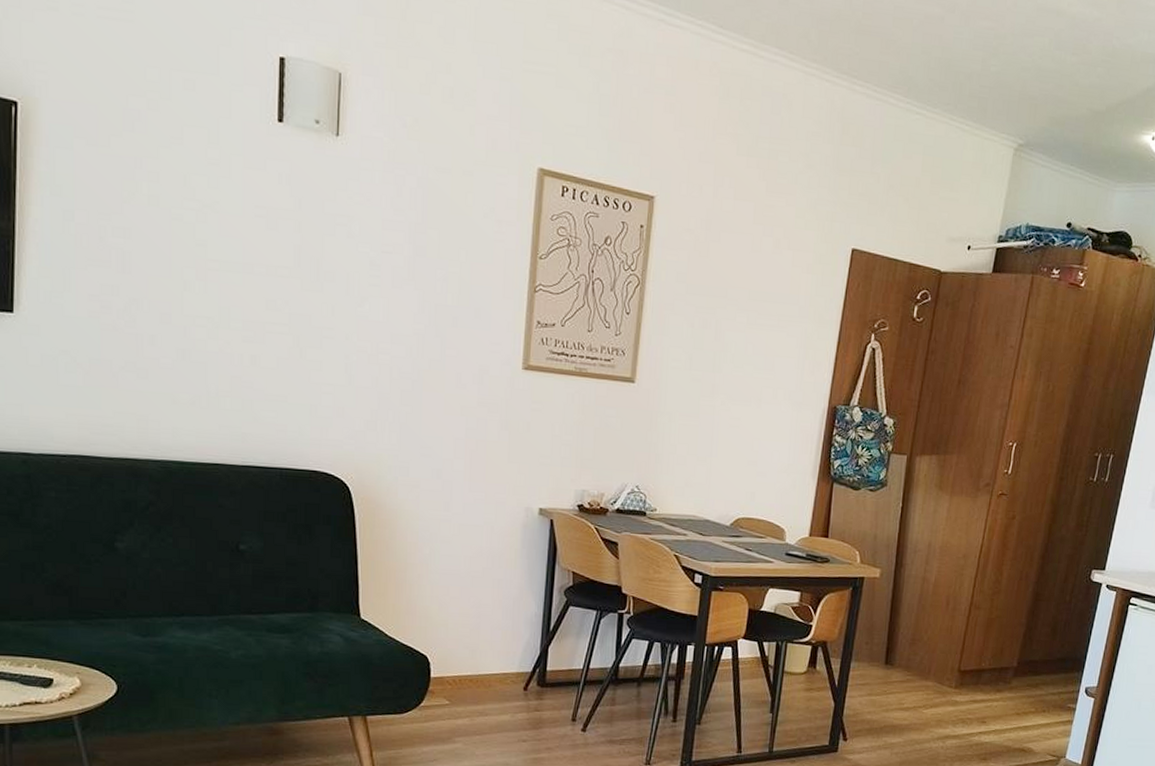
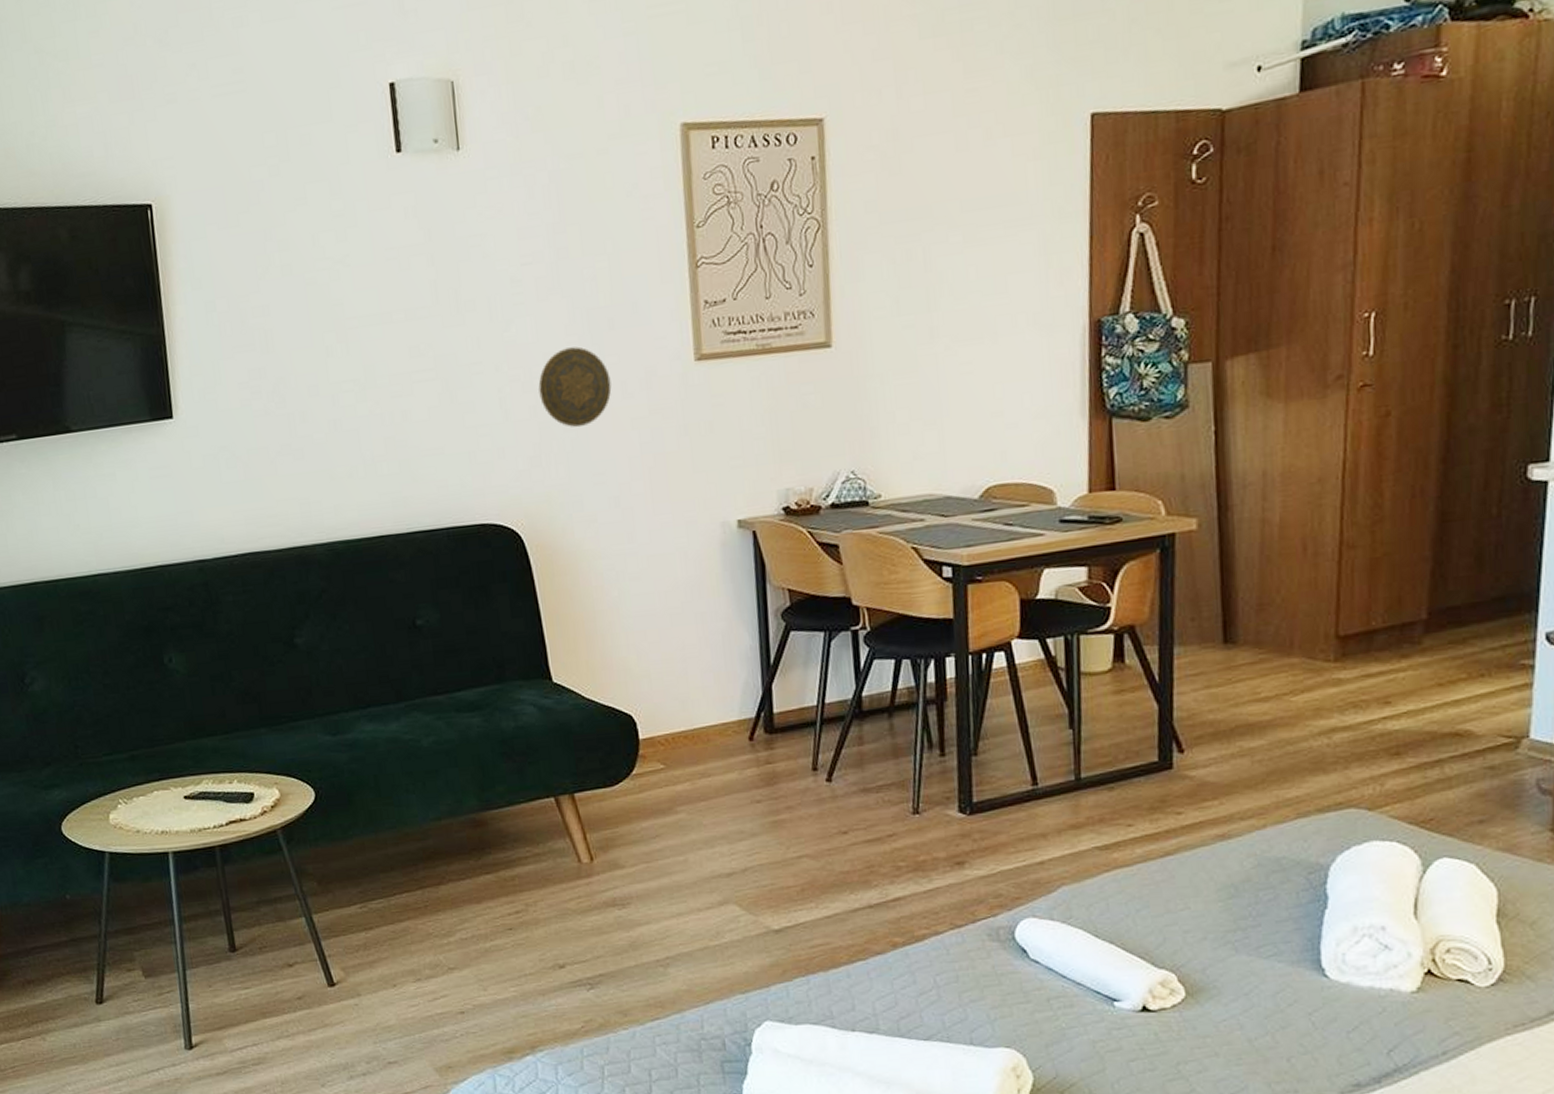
decorative plate: none [383,333,448,404] -> present [538,346,612,428]

